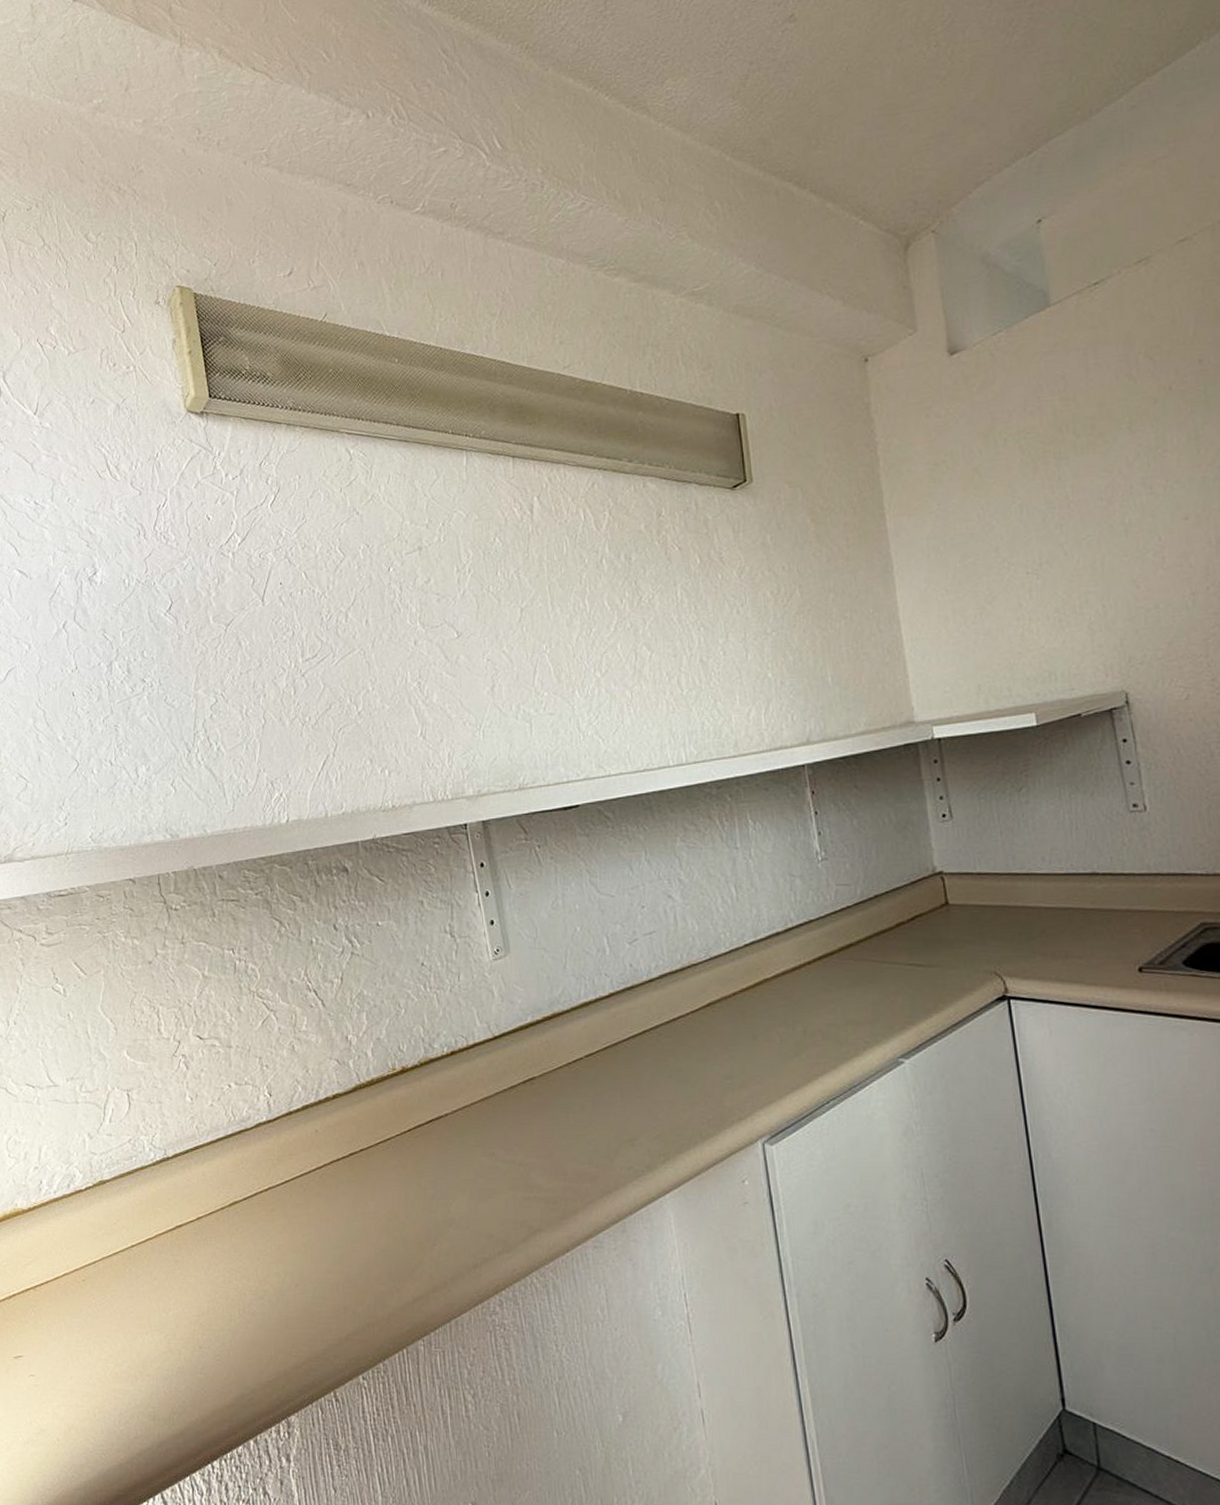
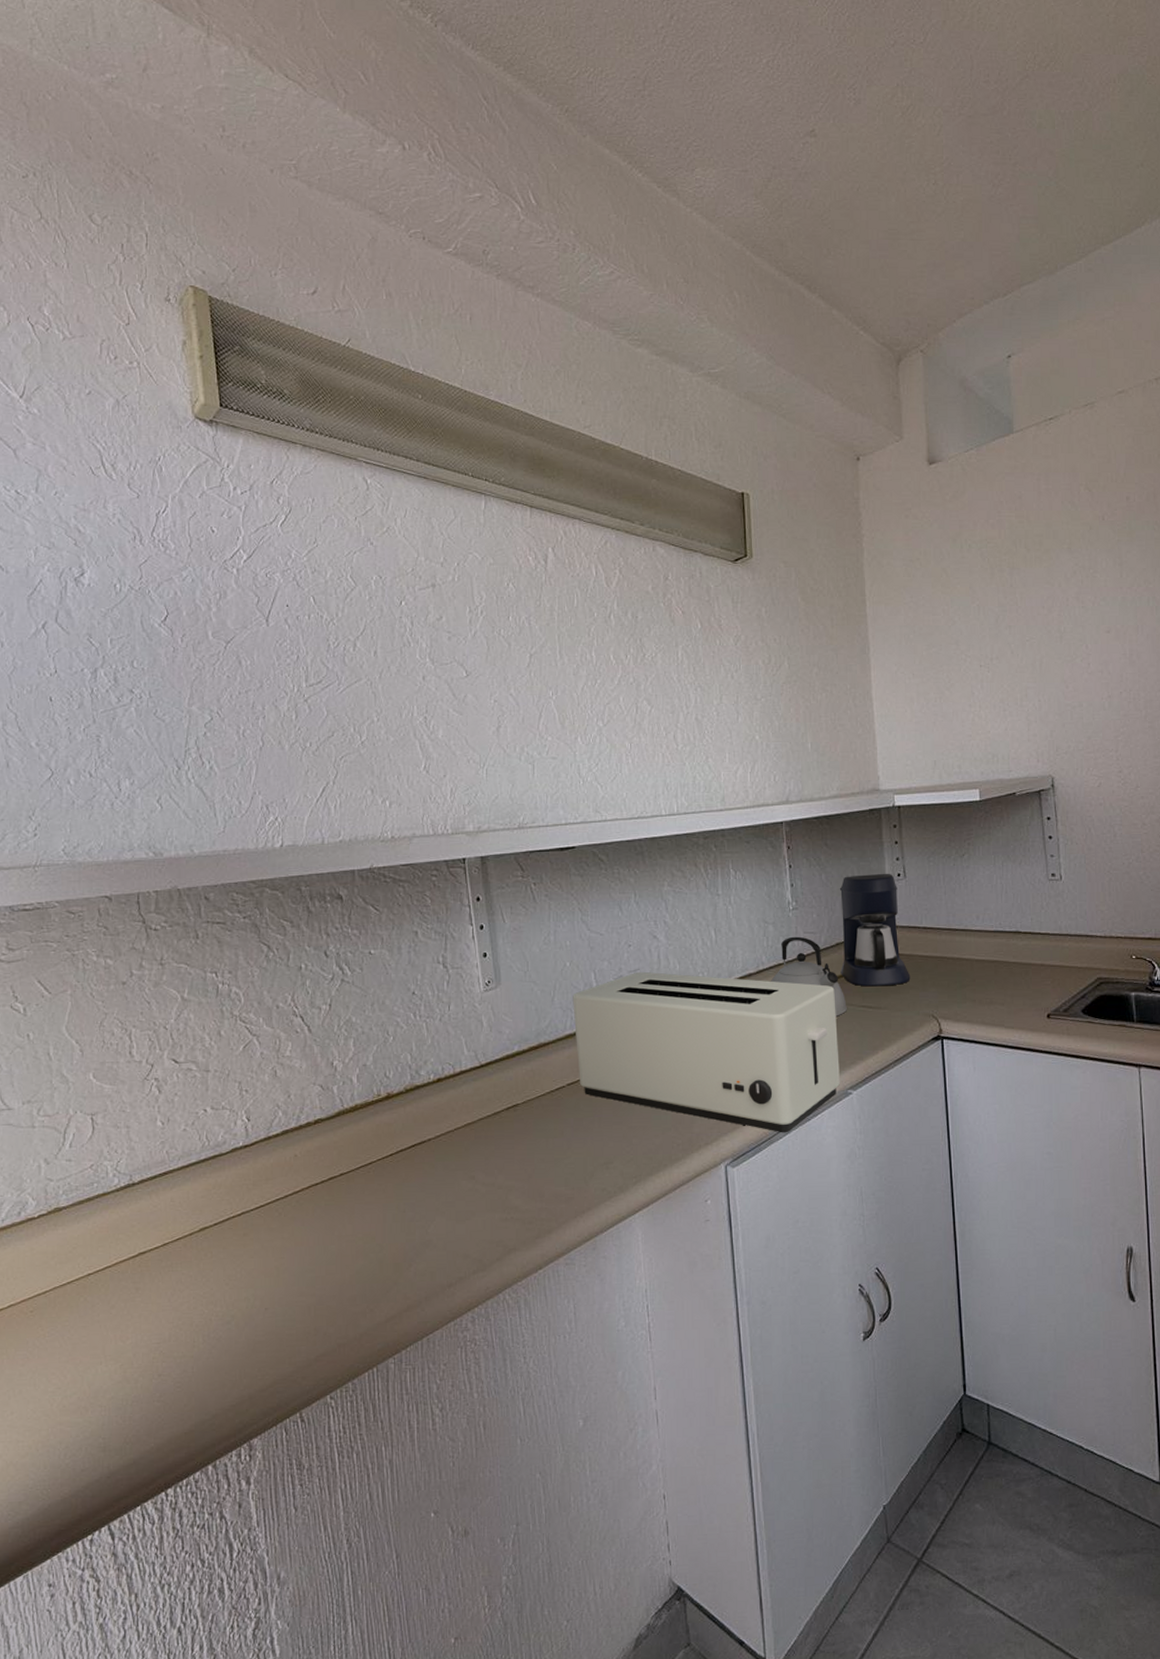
toaster: none [585,934,890,1108] -> present [573,971,841,1133]
kettle: none [800,889,892,977] -> present [770,936,847,1017]
coffee maker: none [874,814,966,943] -> present [839,873,911,987]

